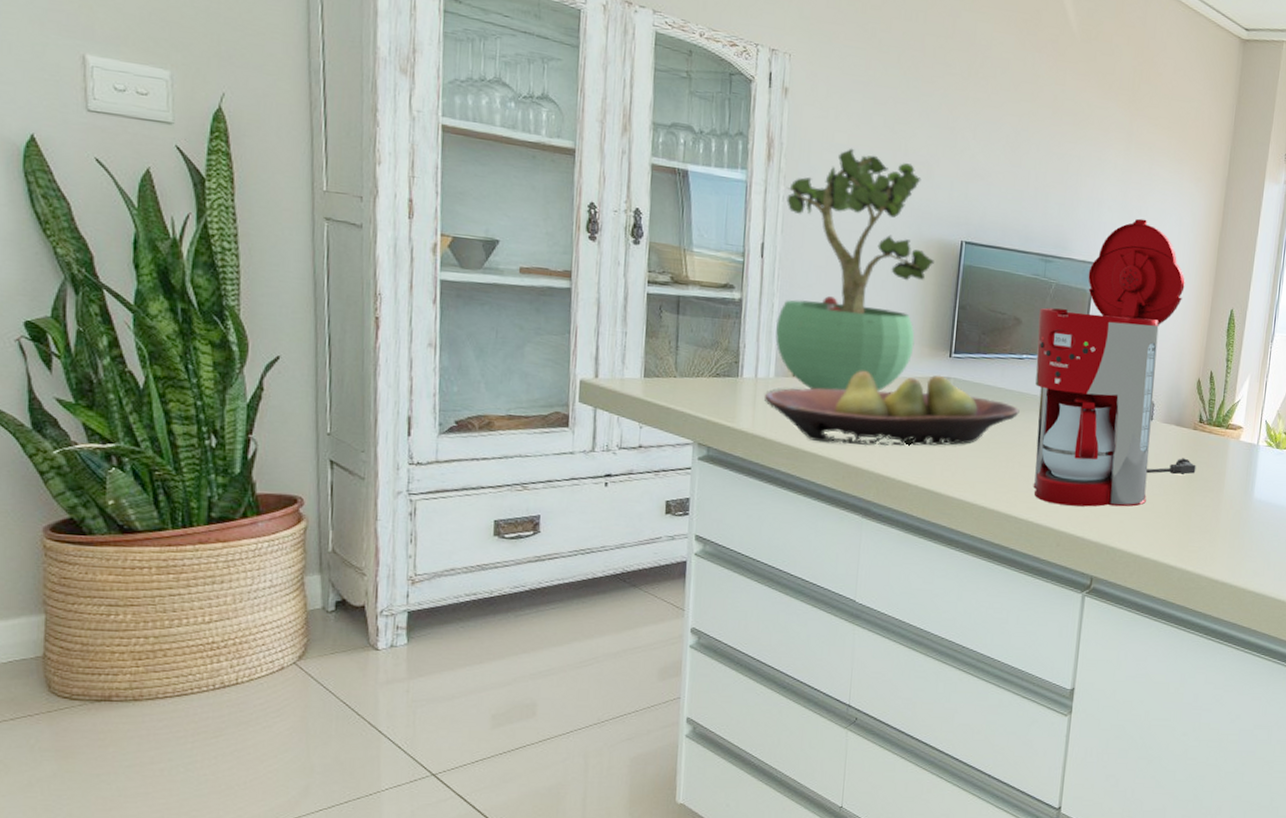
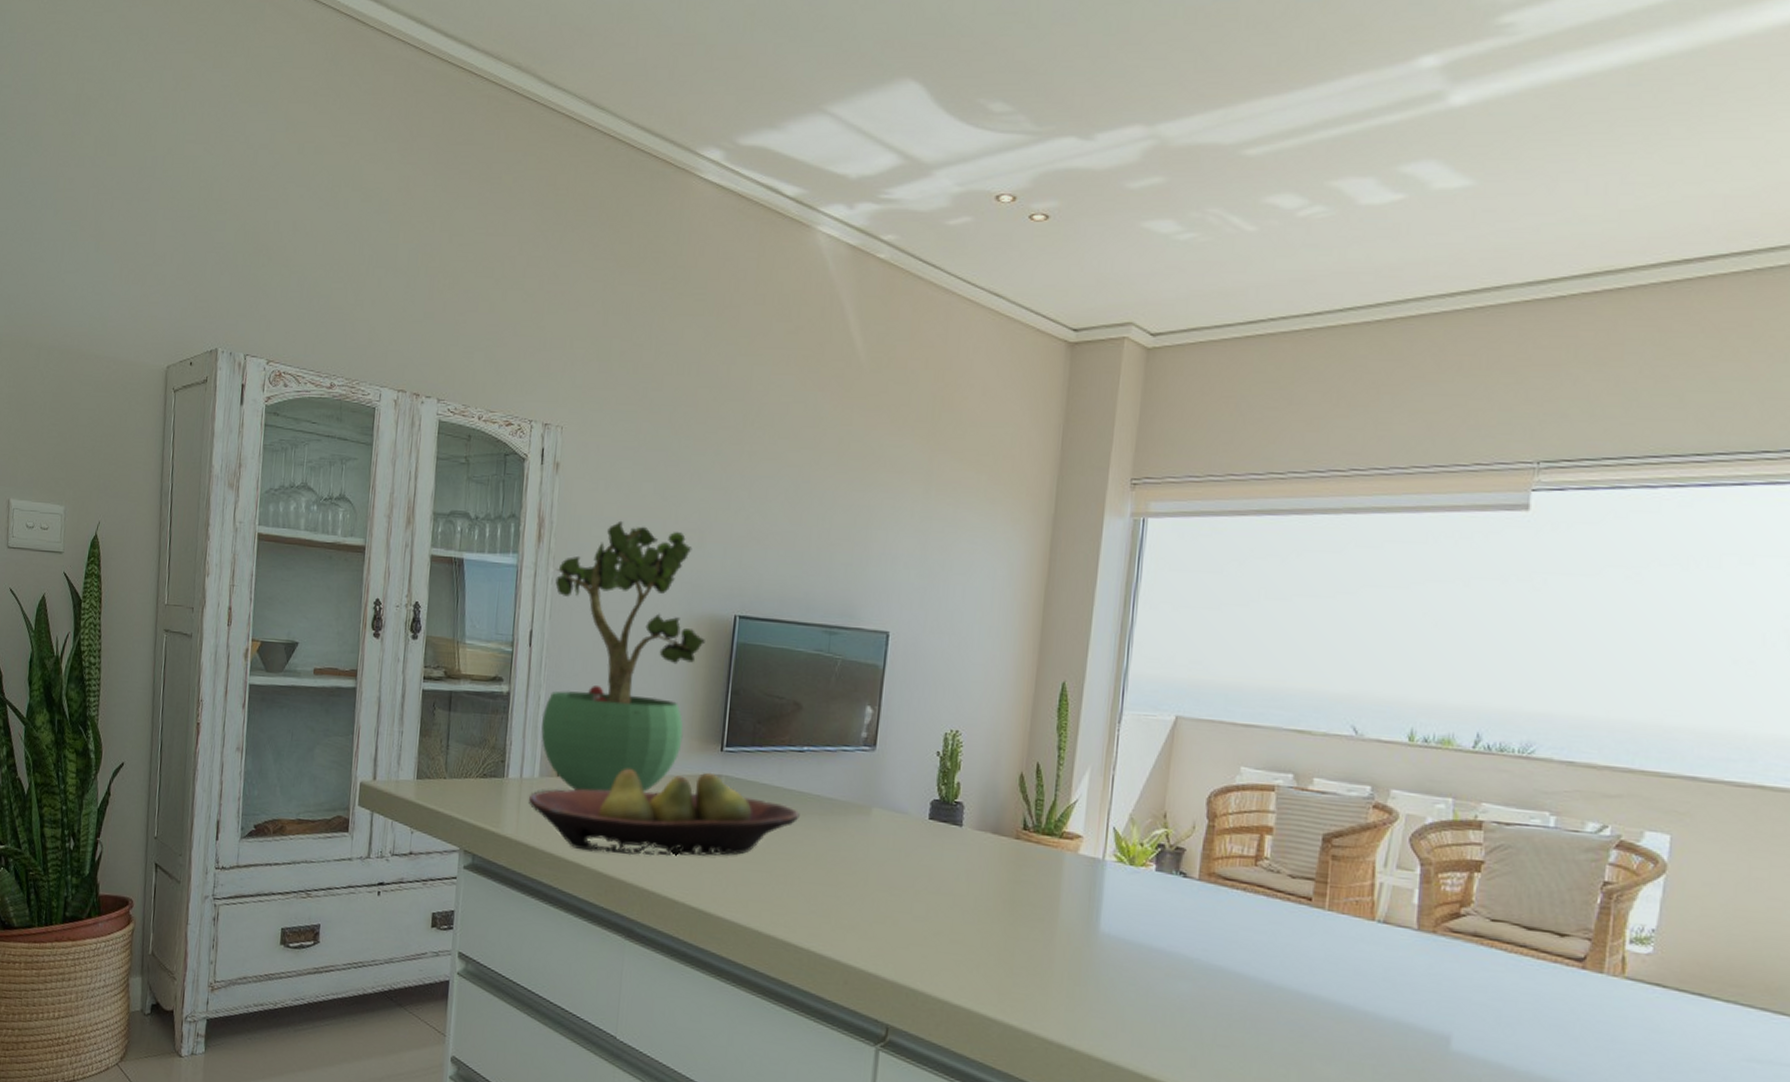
coffee maker: present [1033,218,1196,507] -> none [815,575,1020,938]

